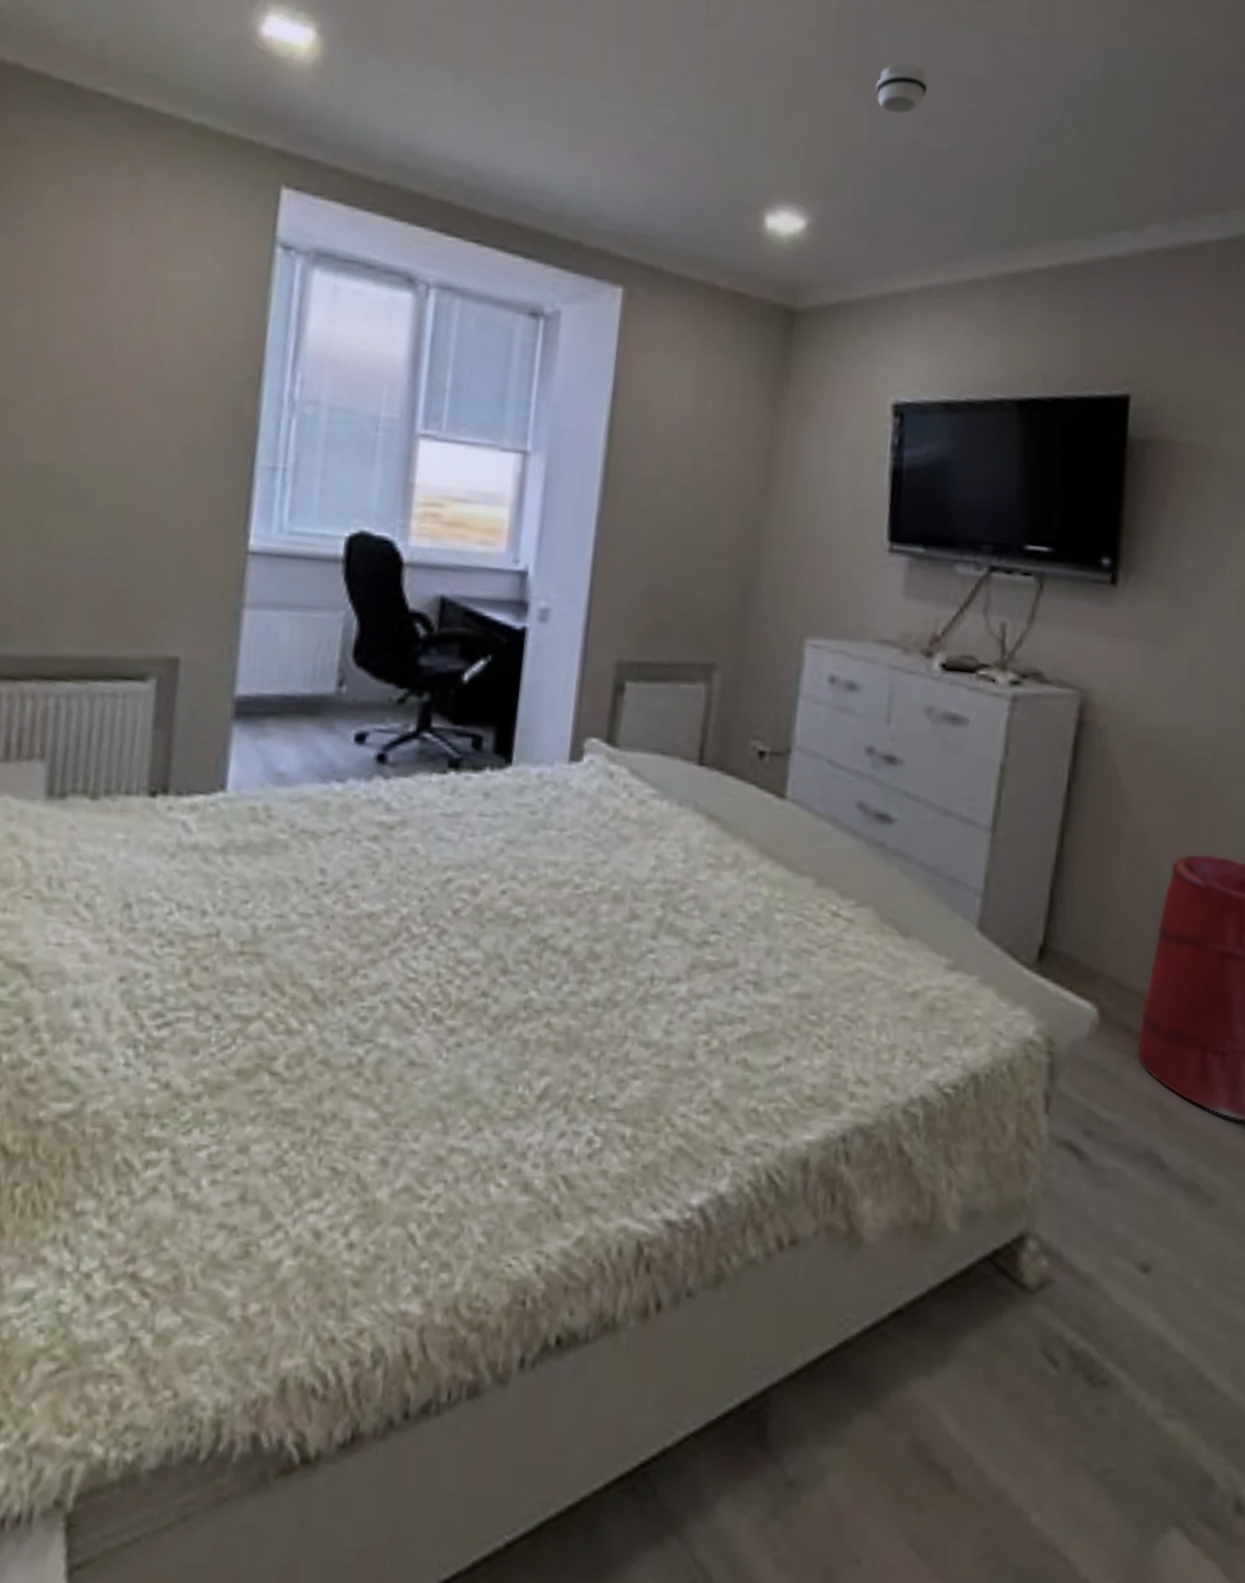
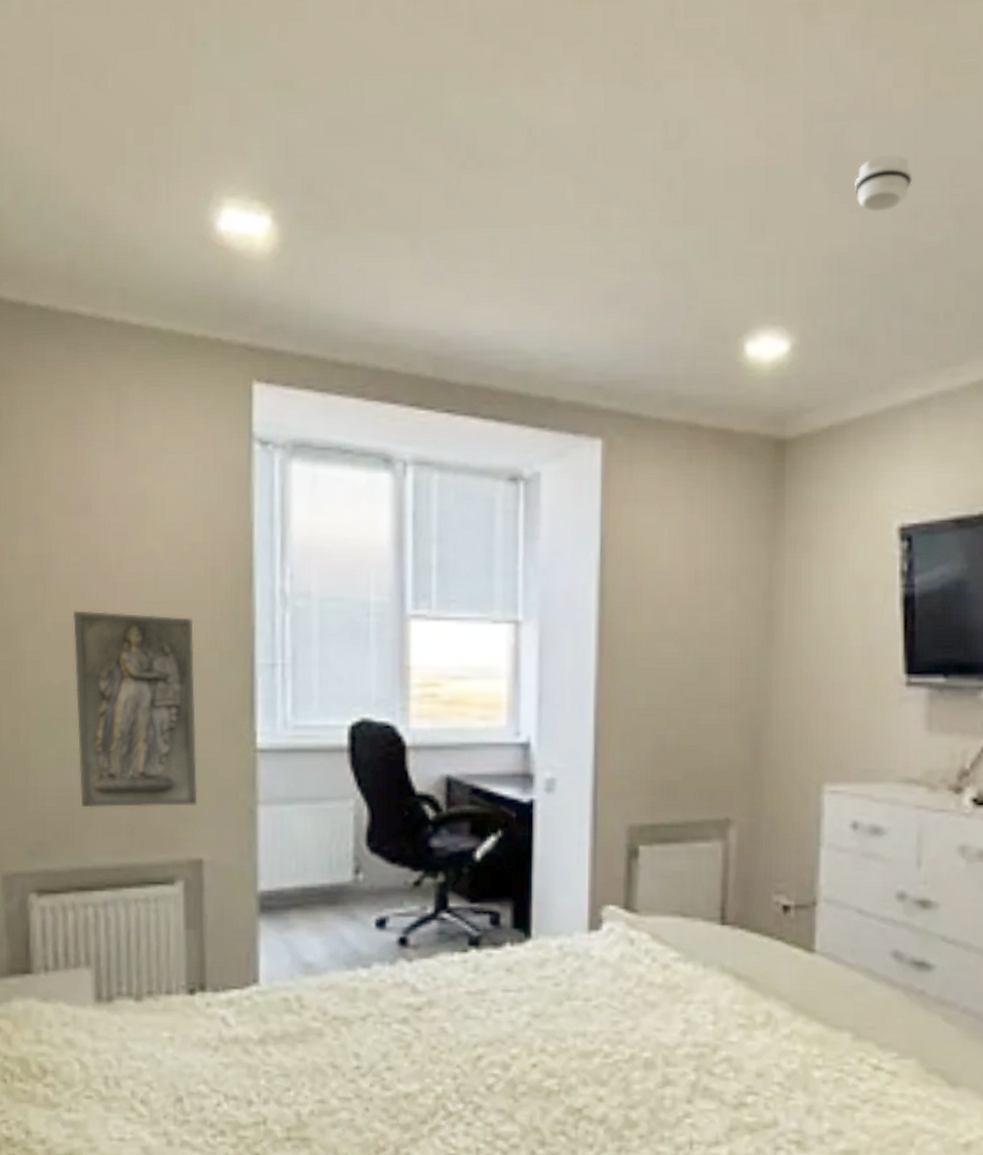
relief panel: none [53,391,195,602] -> present [72,610,198,808]

